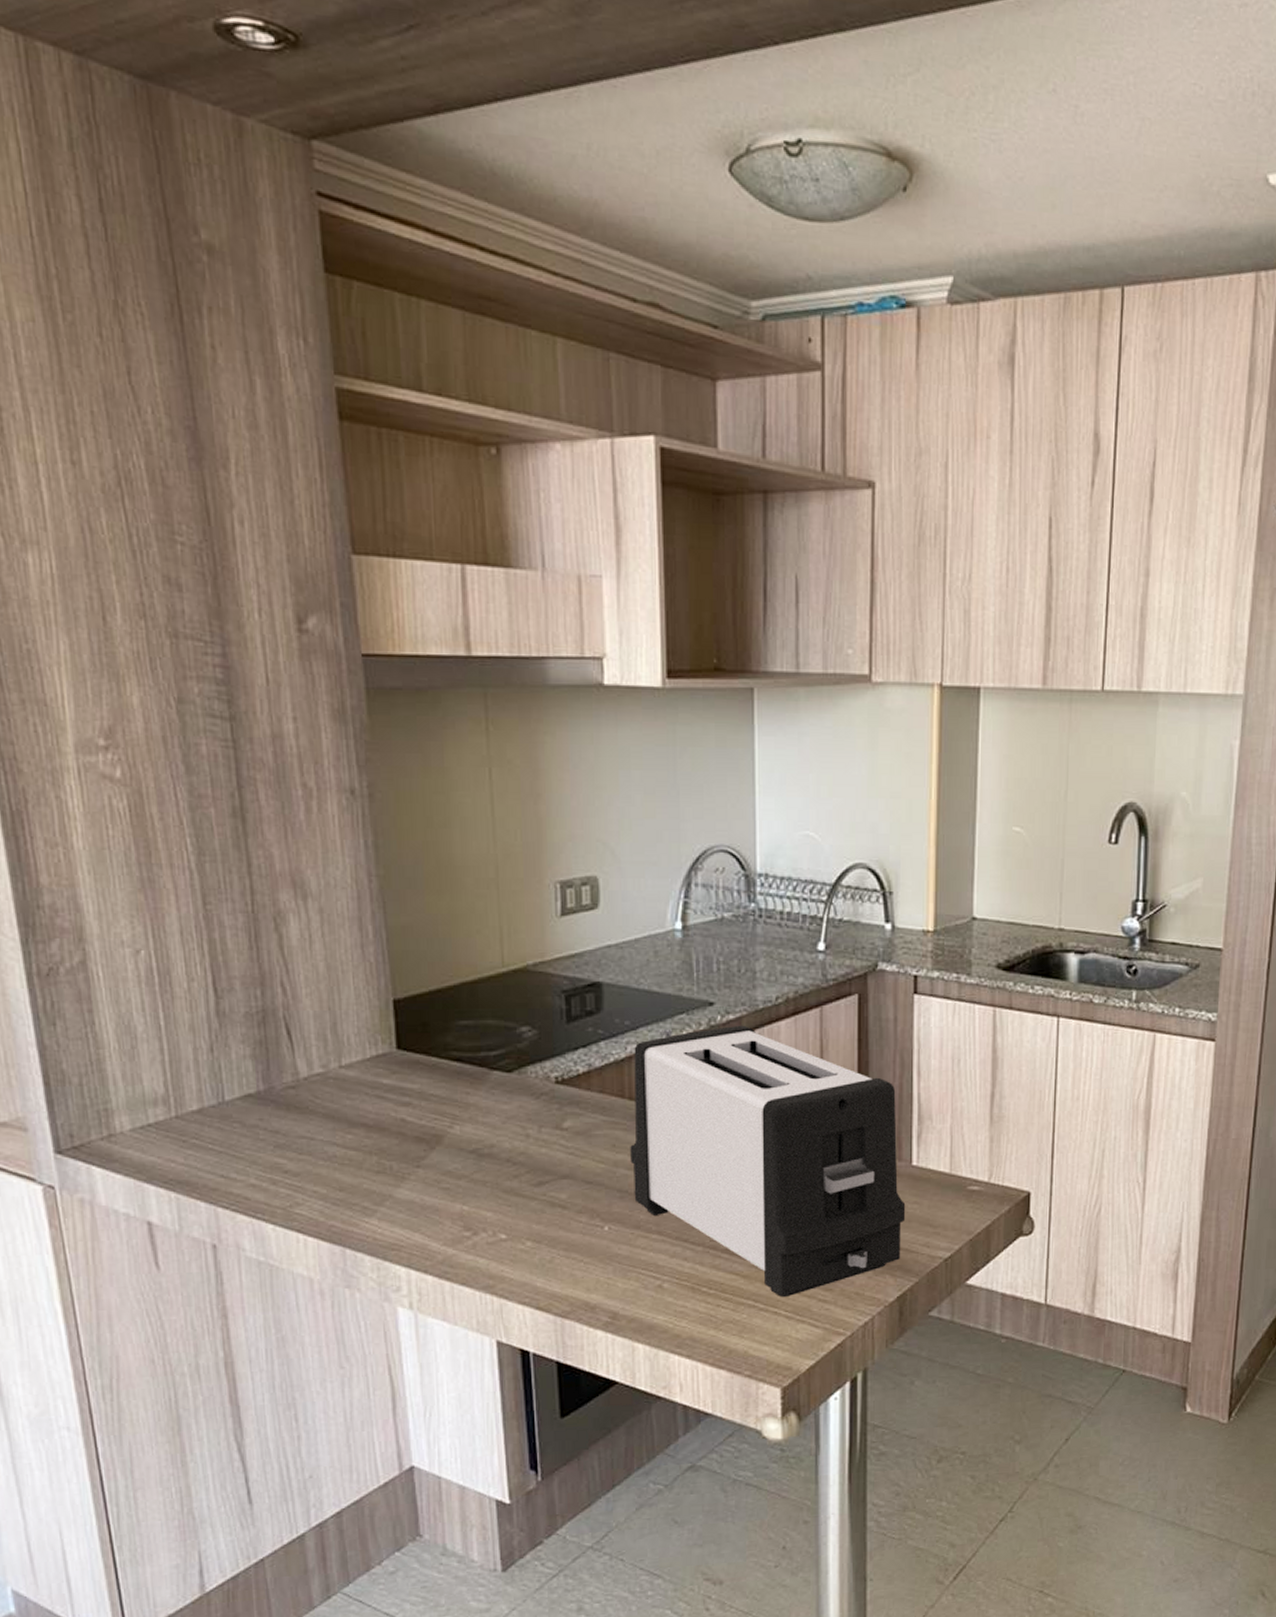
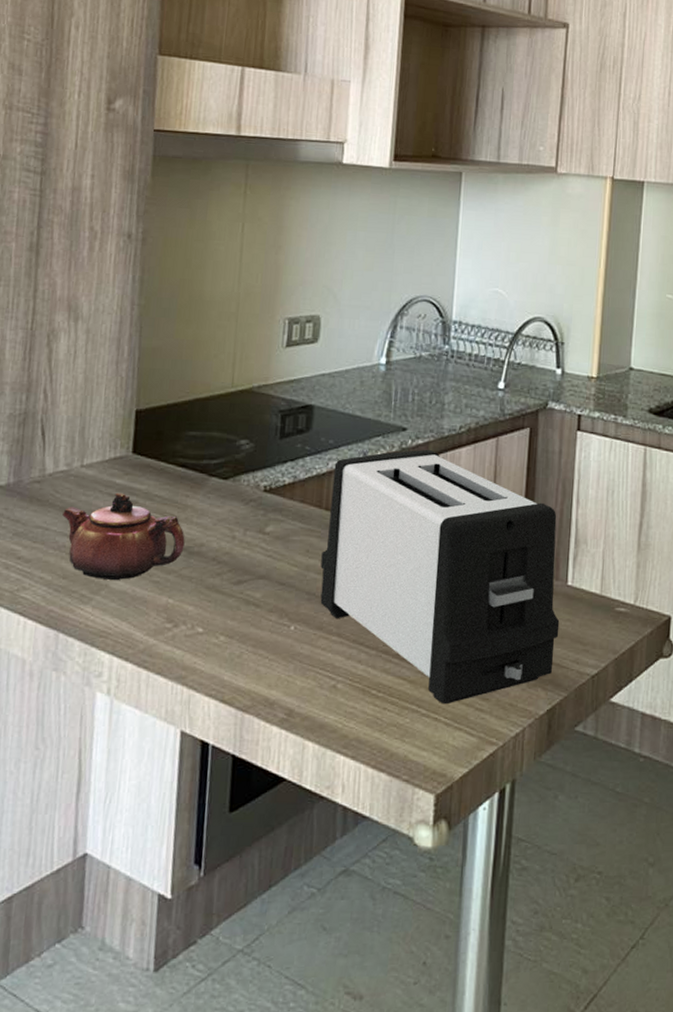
teapot: none [327,1094,473,1190] -> present [62,492,185,581]

